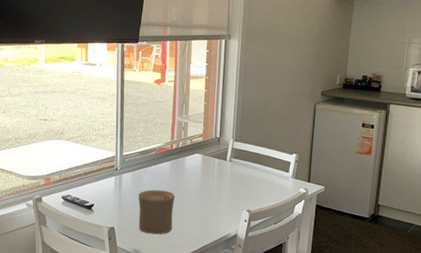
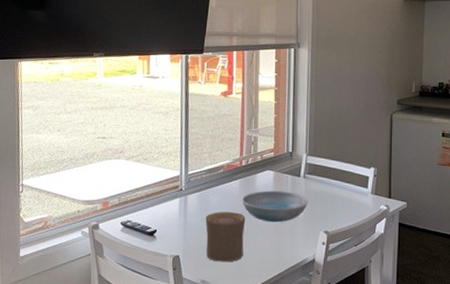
dish: none [171,172,233,201] -> present [241,190,309,223]

